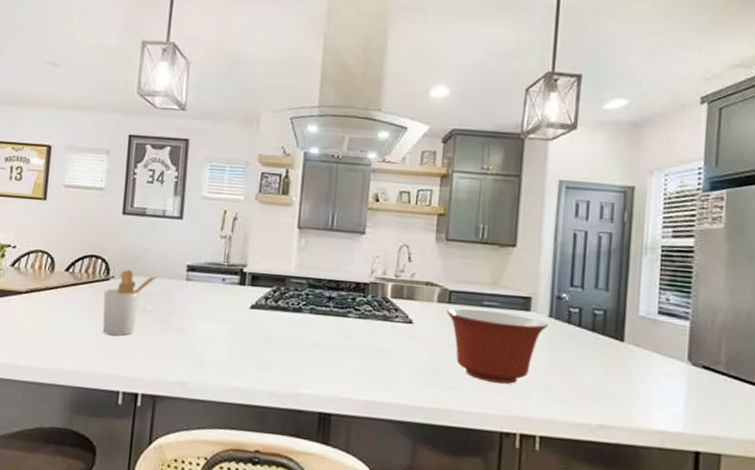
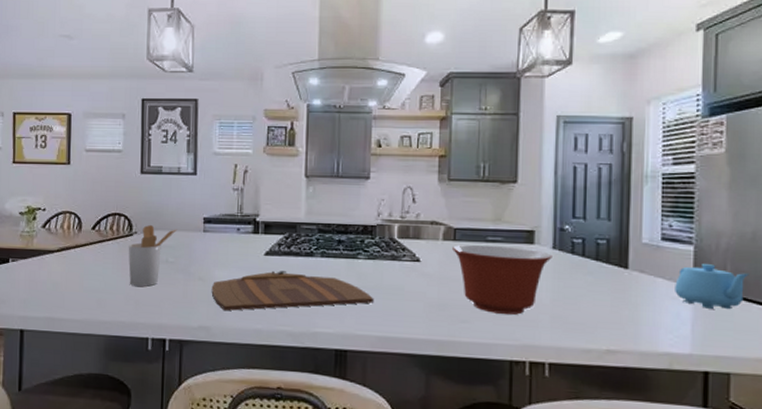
cutting board: none [190,325,363,366] -> present [211,270,375,311]
teapot: none [669,340,743,389] -> present [675,264,749,310]

